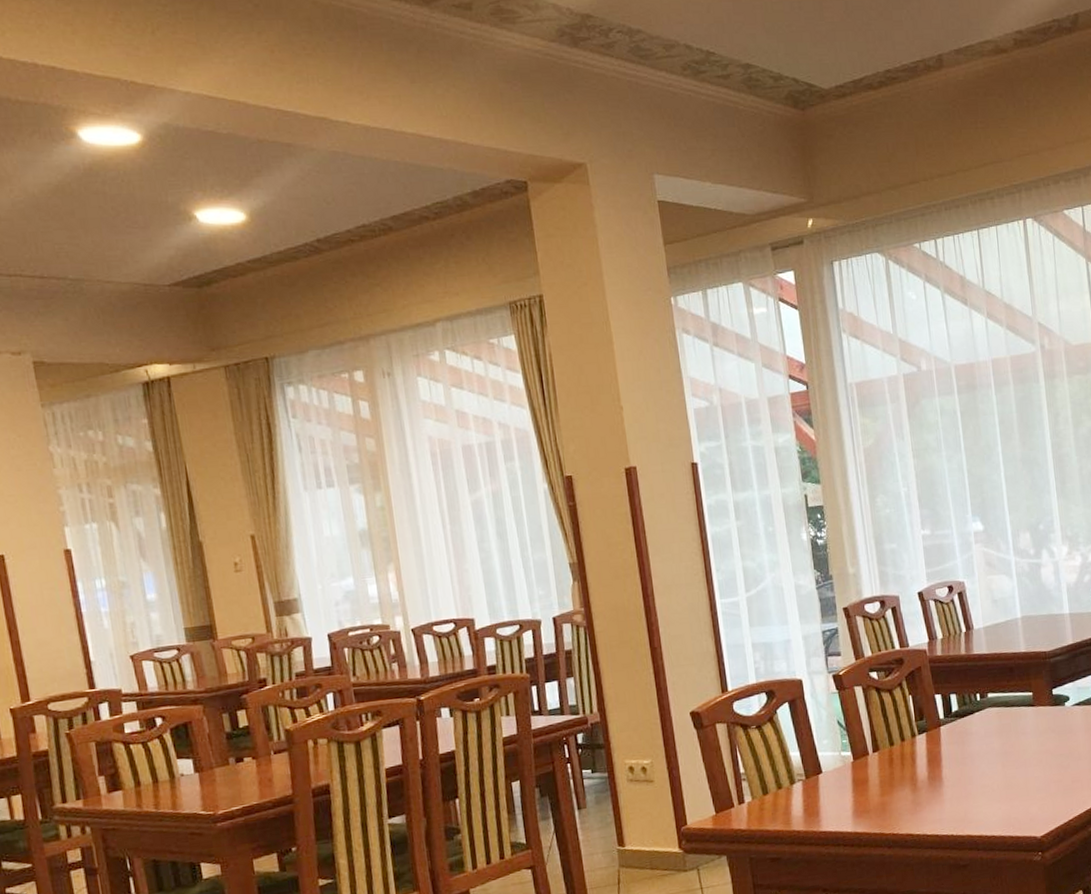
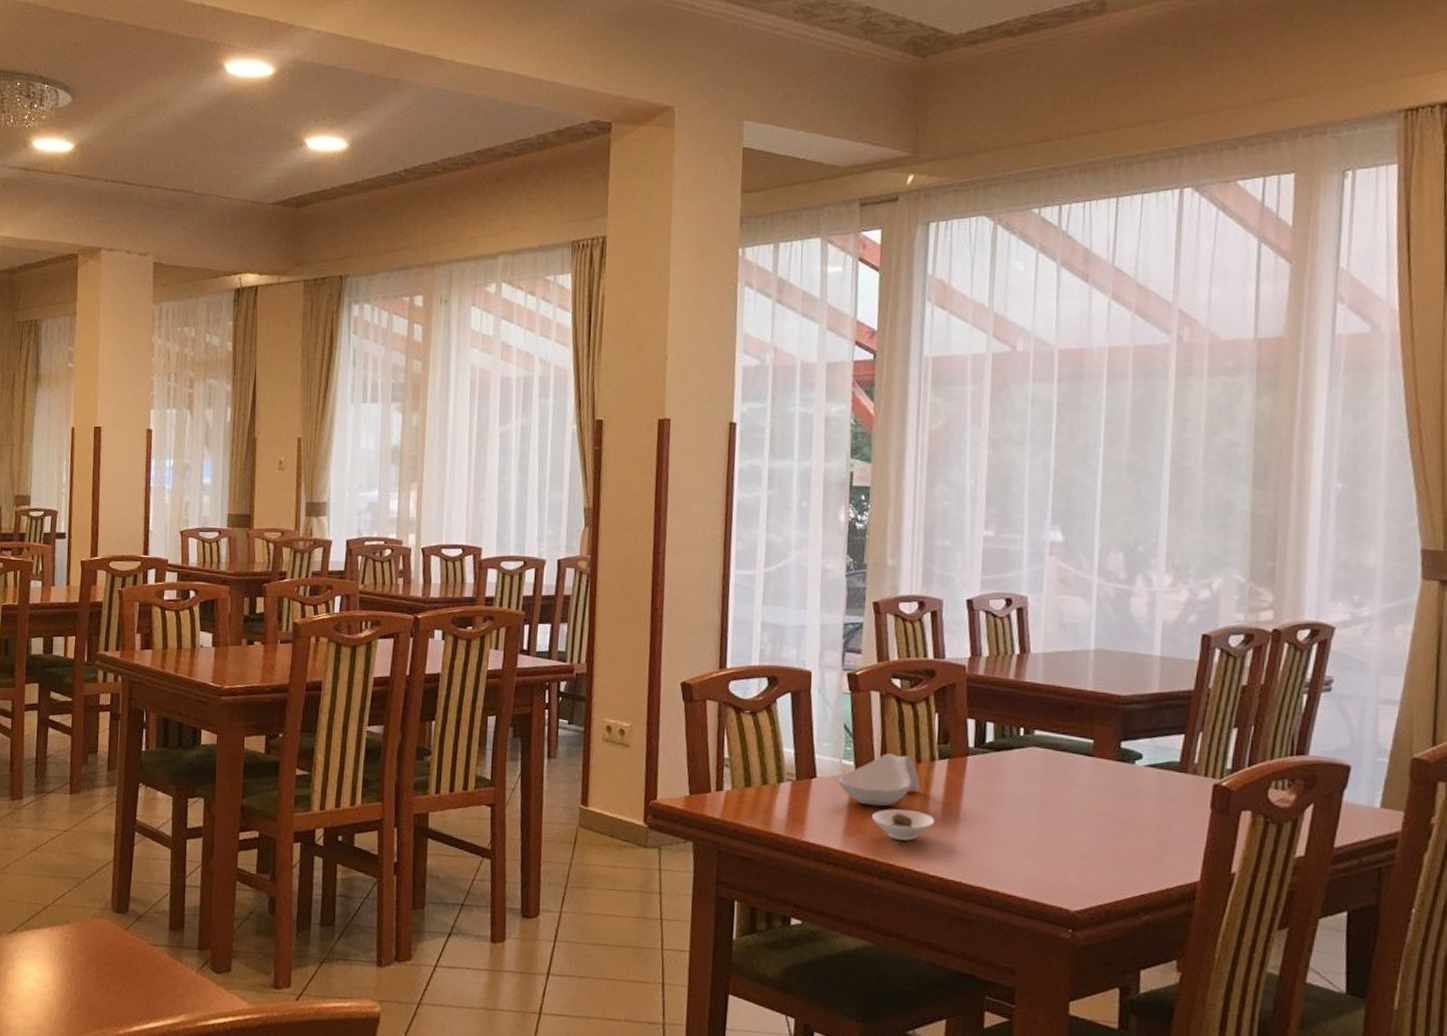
spoon rest: none [840,737,907,787] -> present [838,753,920,807]
saucer: none [873,782,924,812] -> present [872,809,935,841]

